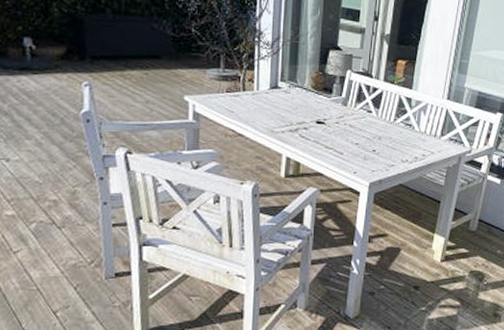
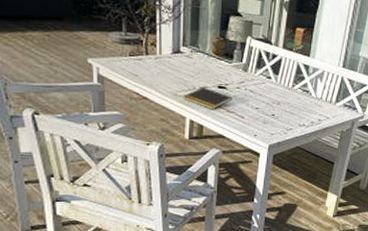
notepad: none [279,122,332,145] -> present [183,86,233,109]

